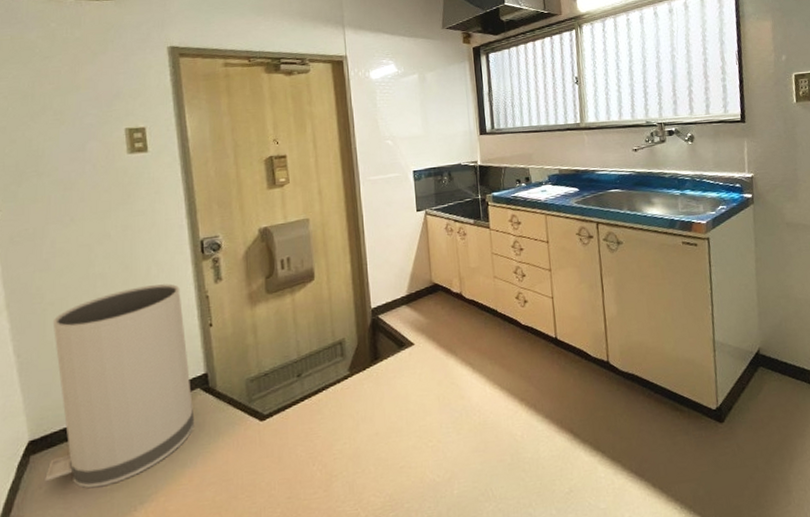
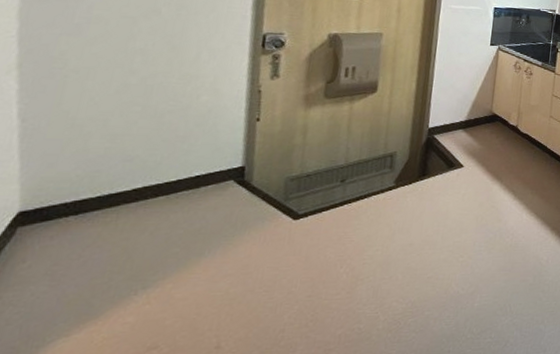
garbage can: present [45,283,195,489] -> none [31,69,231,268]

